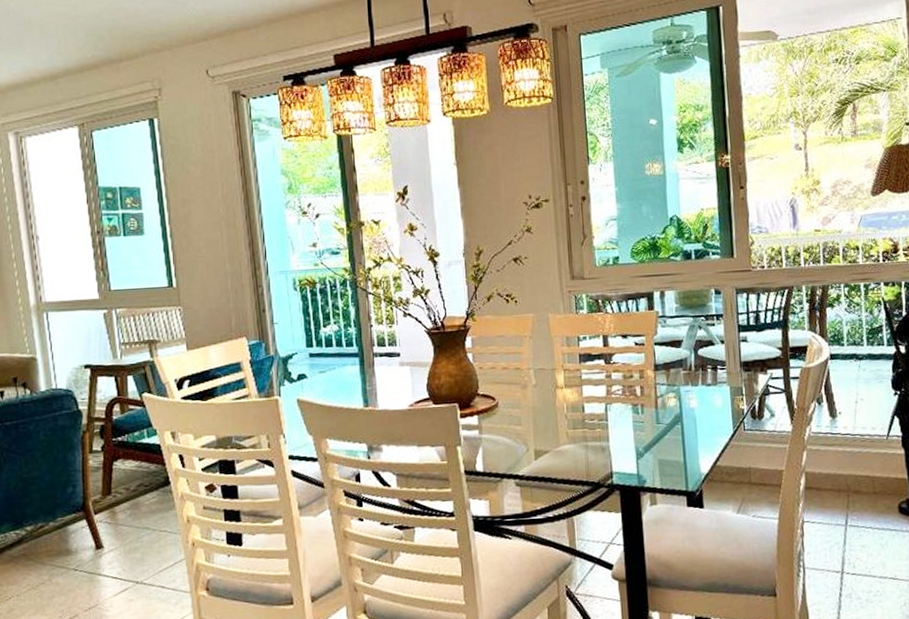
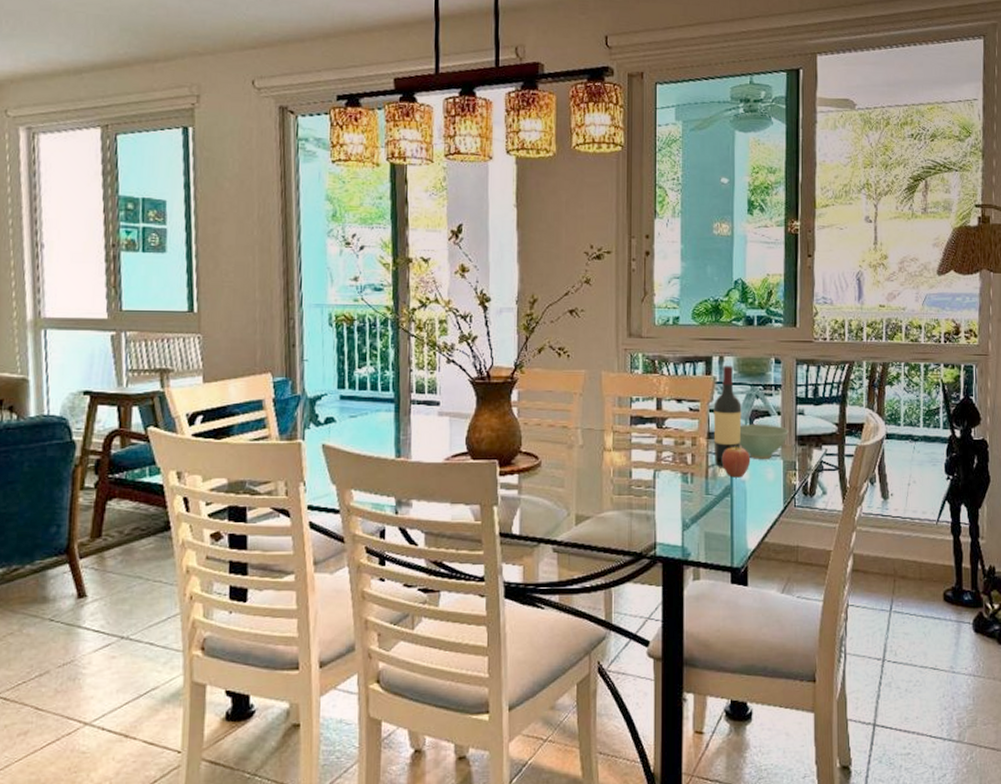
wine bottle: none [658,299,687,397] -> present [713,366,742,467]
fruit: none [669,376,698,406] -> present [721,446,751,478]
bowl: none [685,353,733,387] -> present [739,425,789,459]

